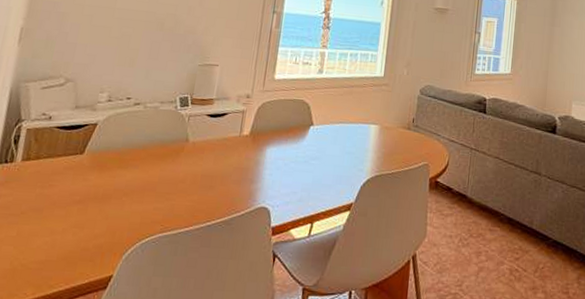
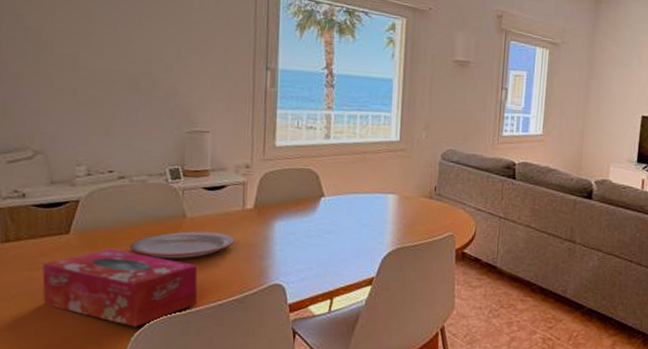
tissue box: none [49,168,192,246] -> present [42,248,198,327]
plate: none [134,154,230,180] -> present [130,231,235,259]

